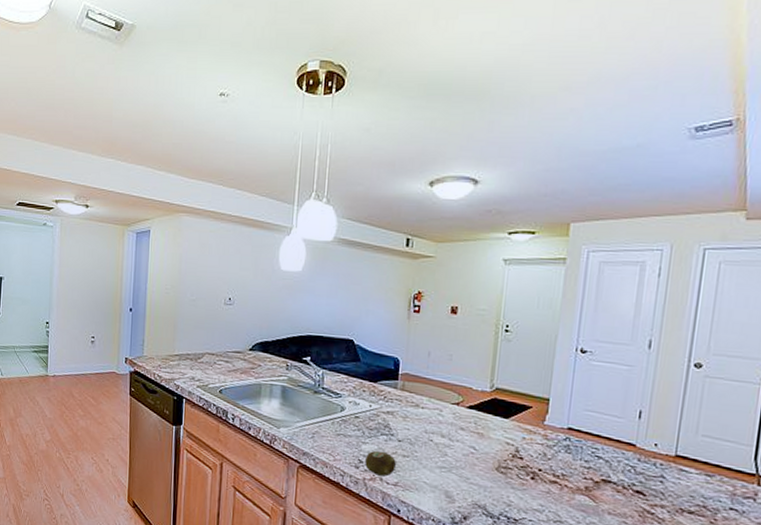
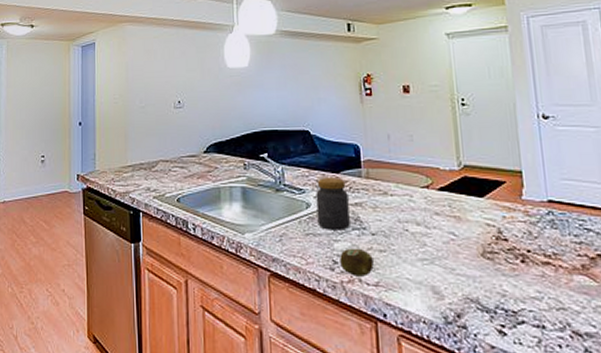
jar: none [349,385,382,435] -> present [316,178,350,230]

